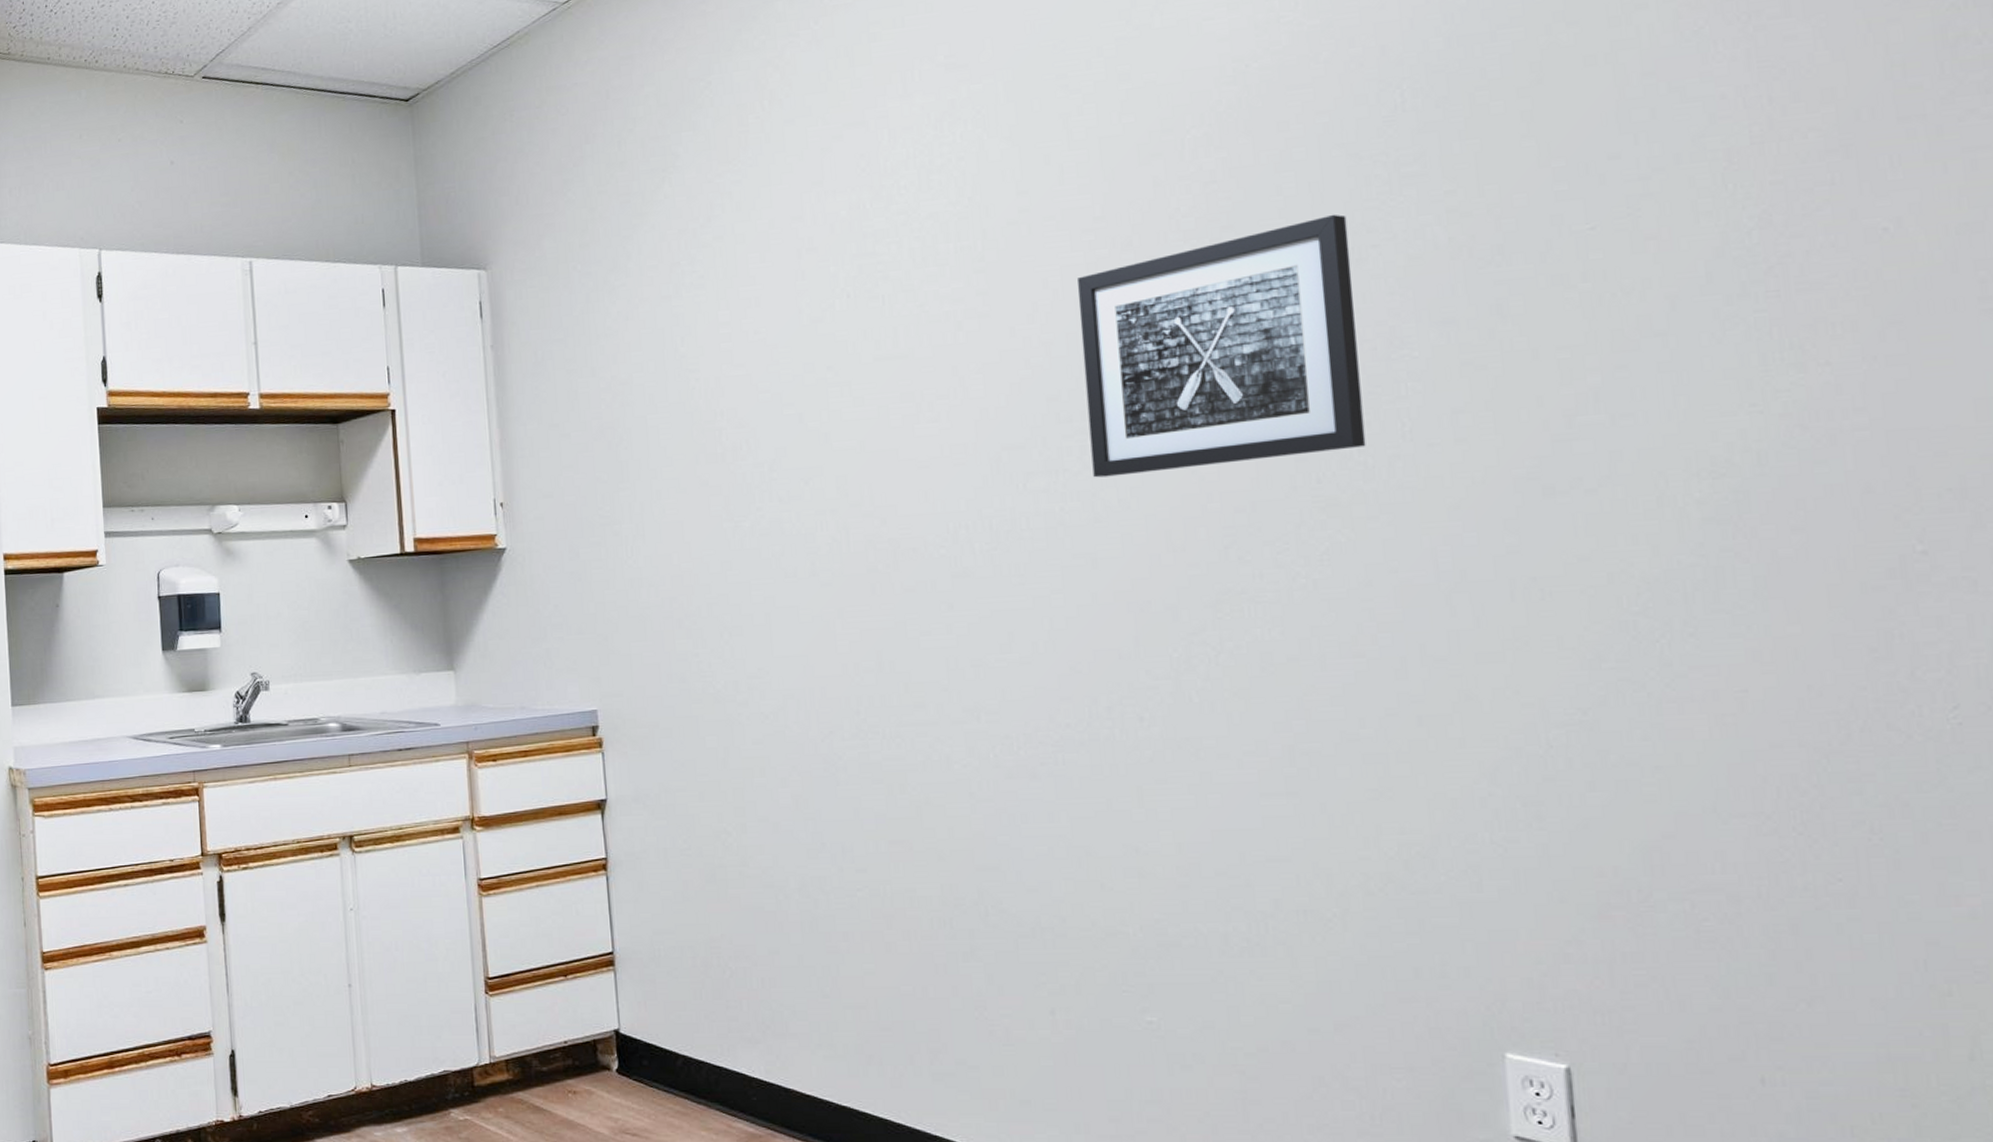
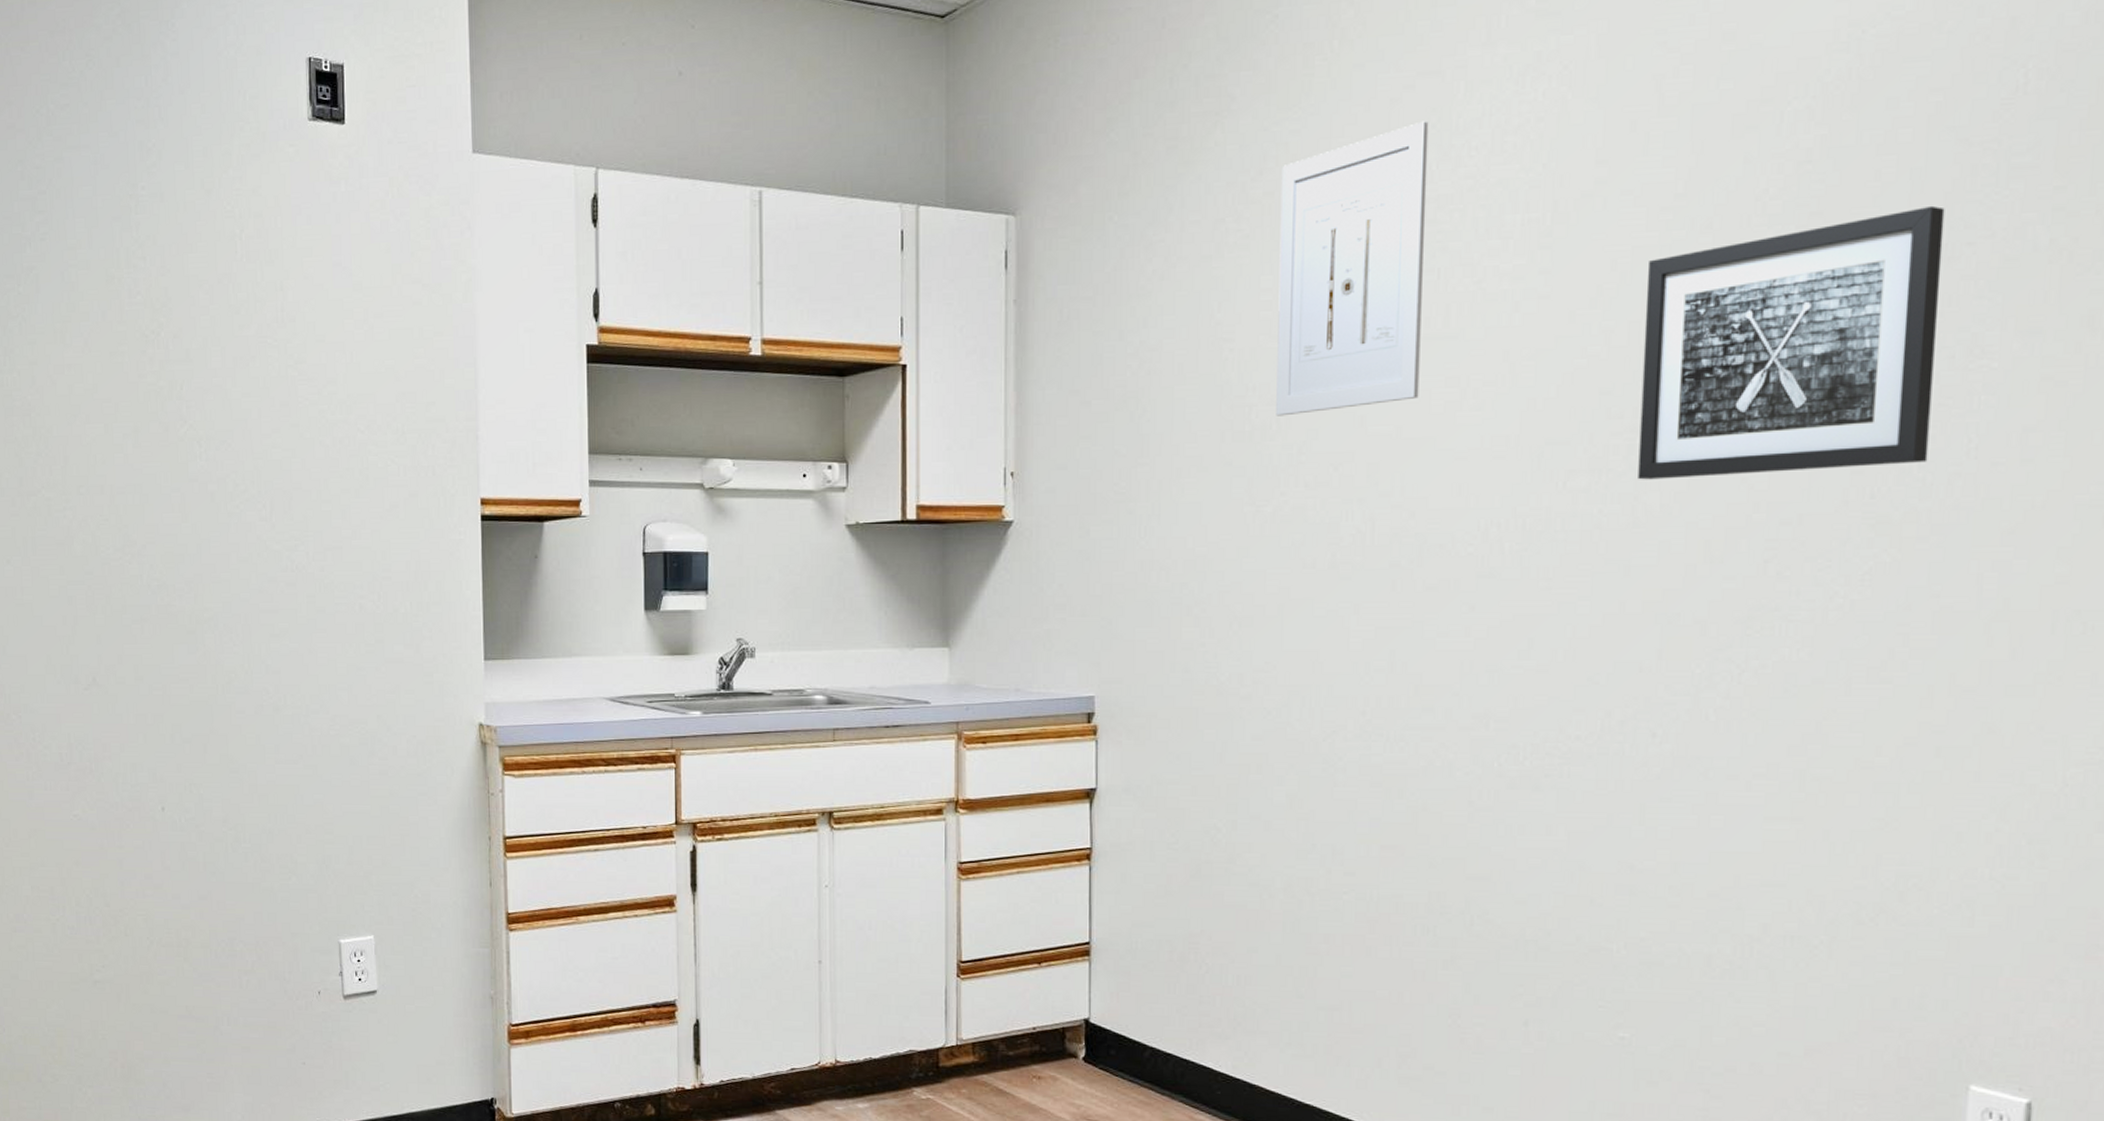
wall art: none [728,166,877,438] -> present [1276,121,1429,416]

